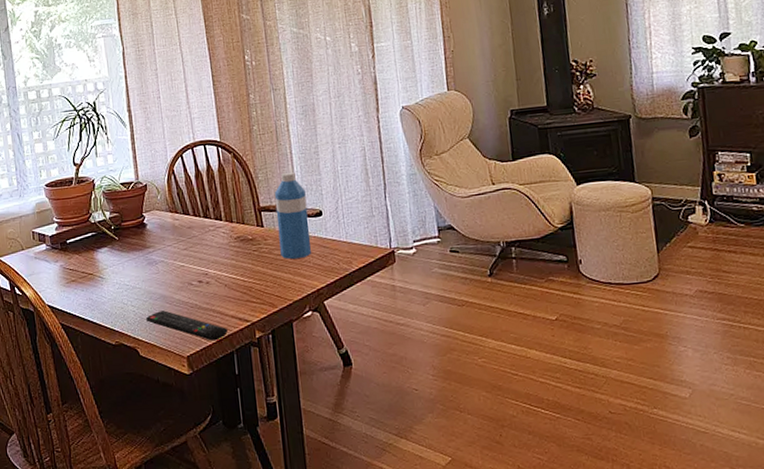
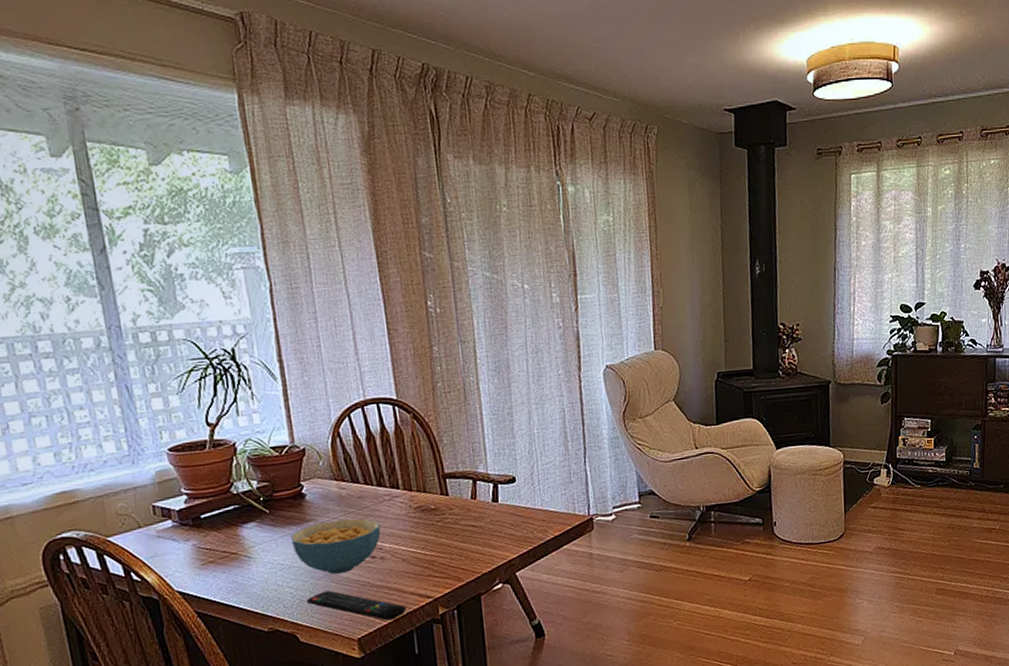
cereal bowl: none [134,246,207,296] -> present [290,518,381,574]
water bottle: present [274,171,311,260] -> none [461,434,503,530]

